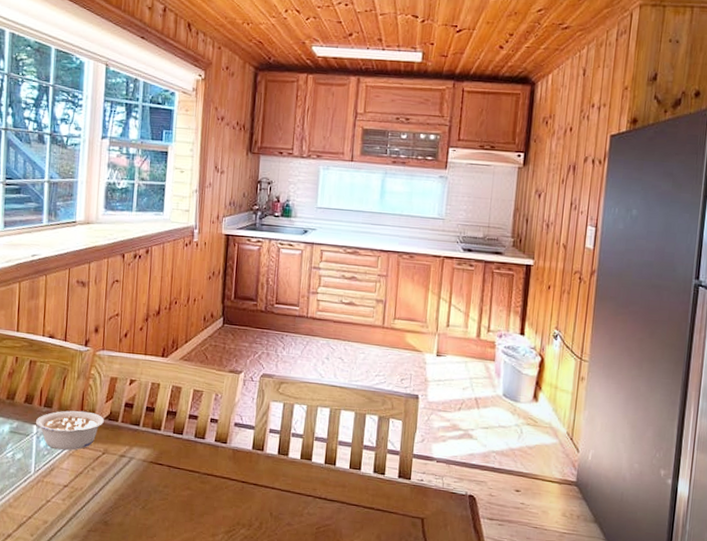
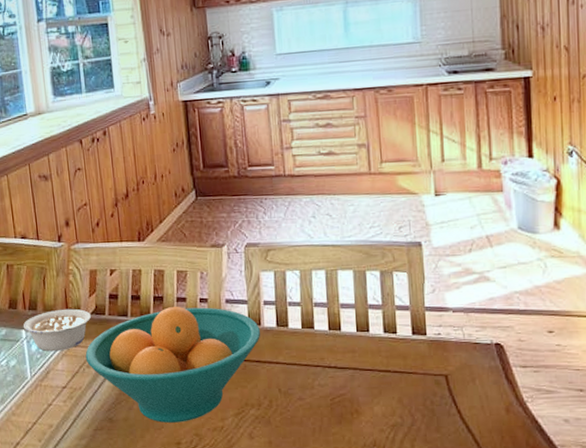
fruit bowl: none [91,422,263,534] -> present [85,306,261,423]

